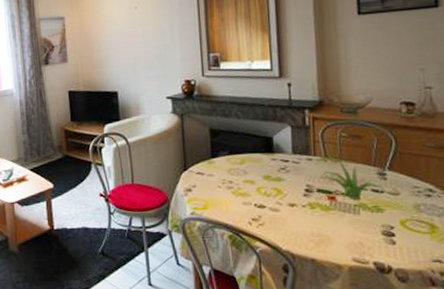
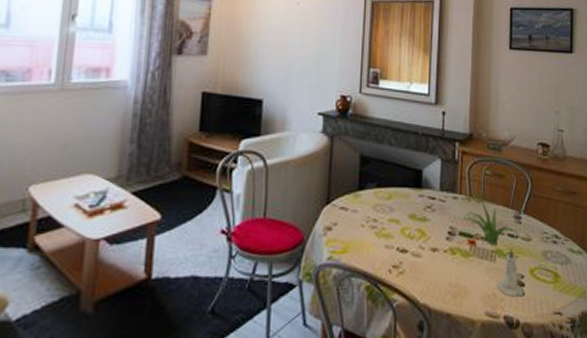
candle: none [363,202,395,245] -> present [497,248,524,296]

